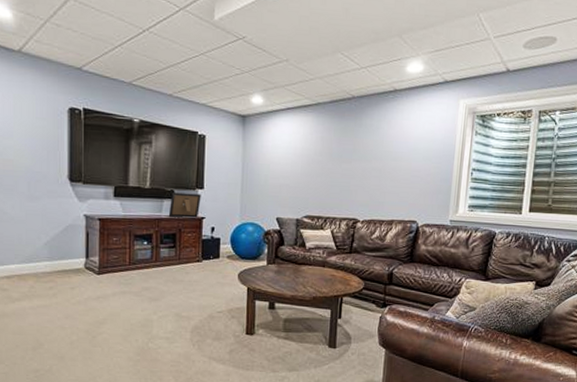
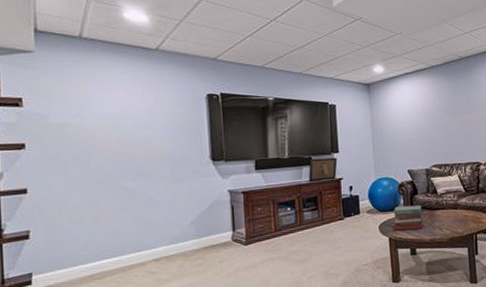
books: none [253,255,287,284] -> present [393,204,423,231]

